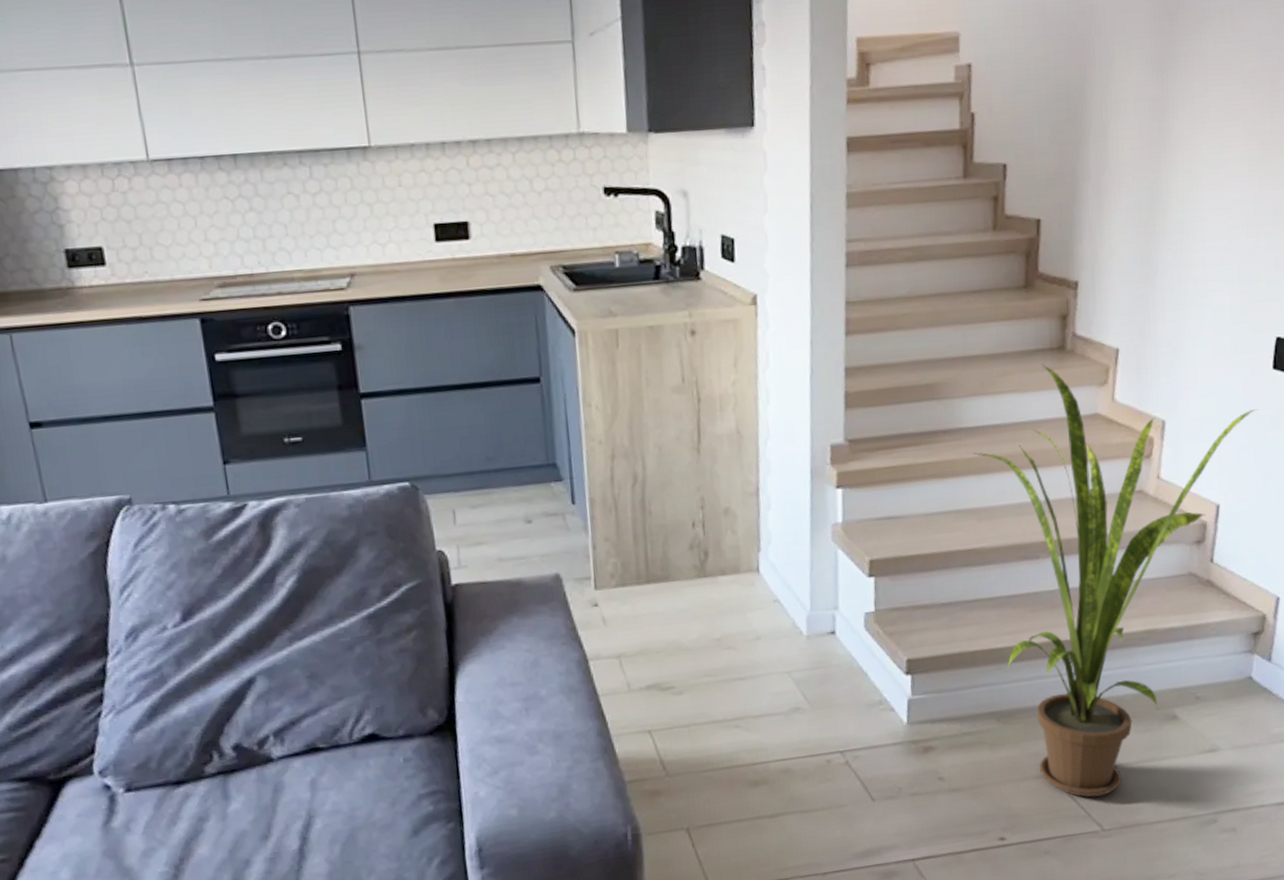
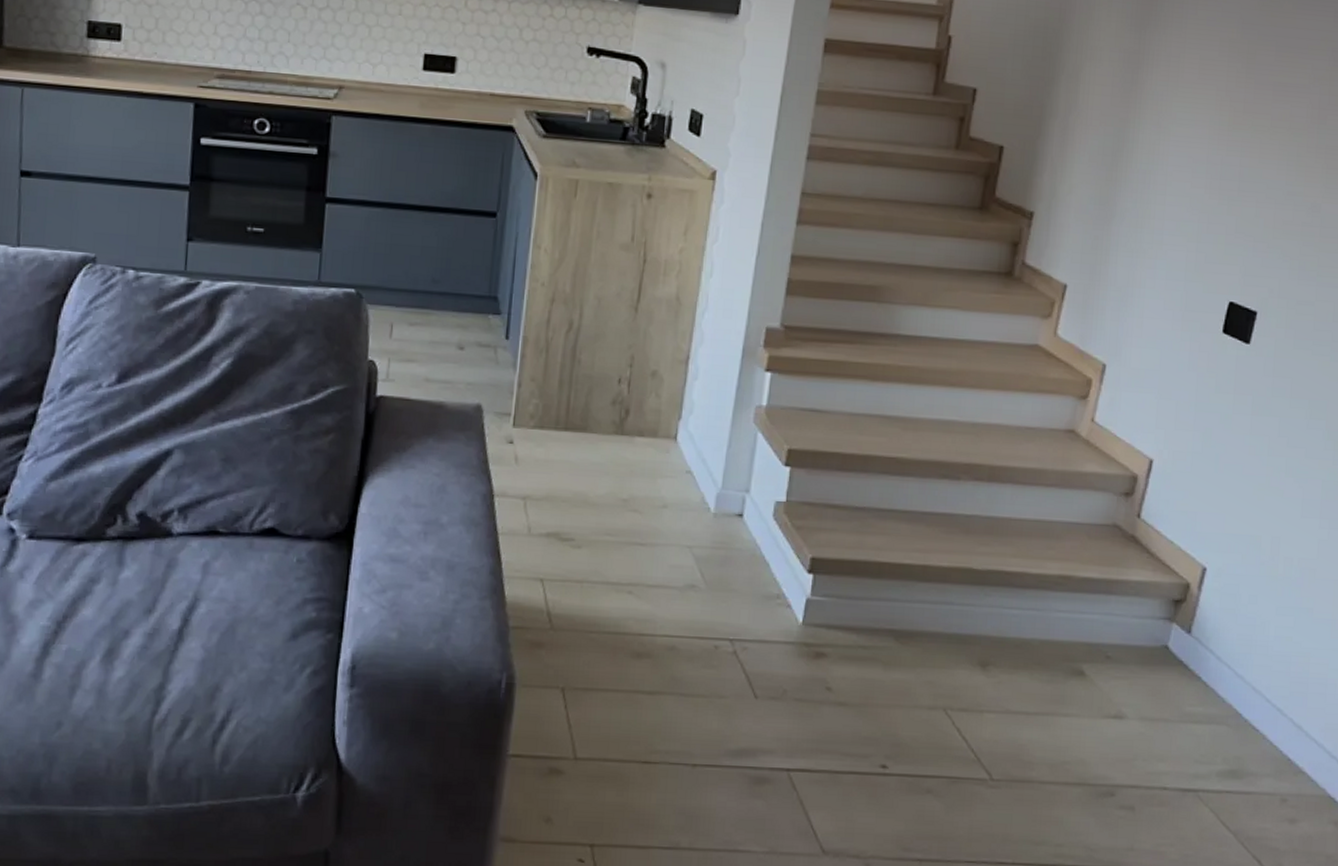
house plant: present [974,364,1259,798] -> none [908,286,1204,742]

